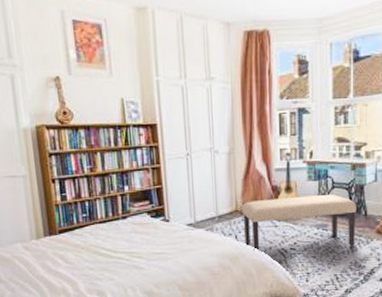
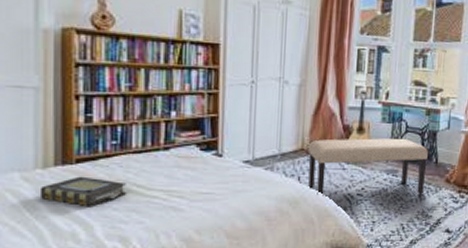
book: none [36,244,99,267] -> present [39,176,127,206]

